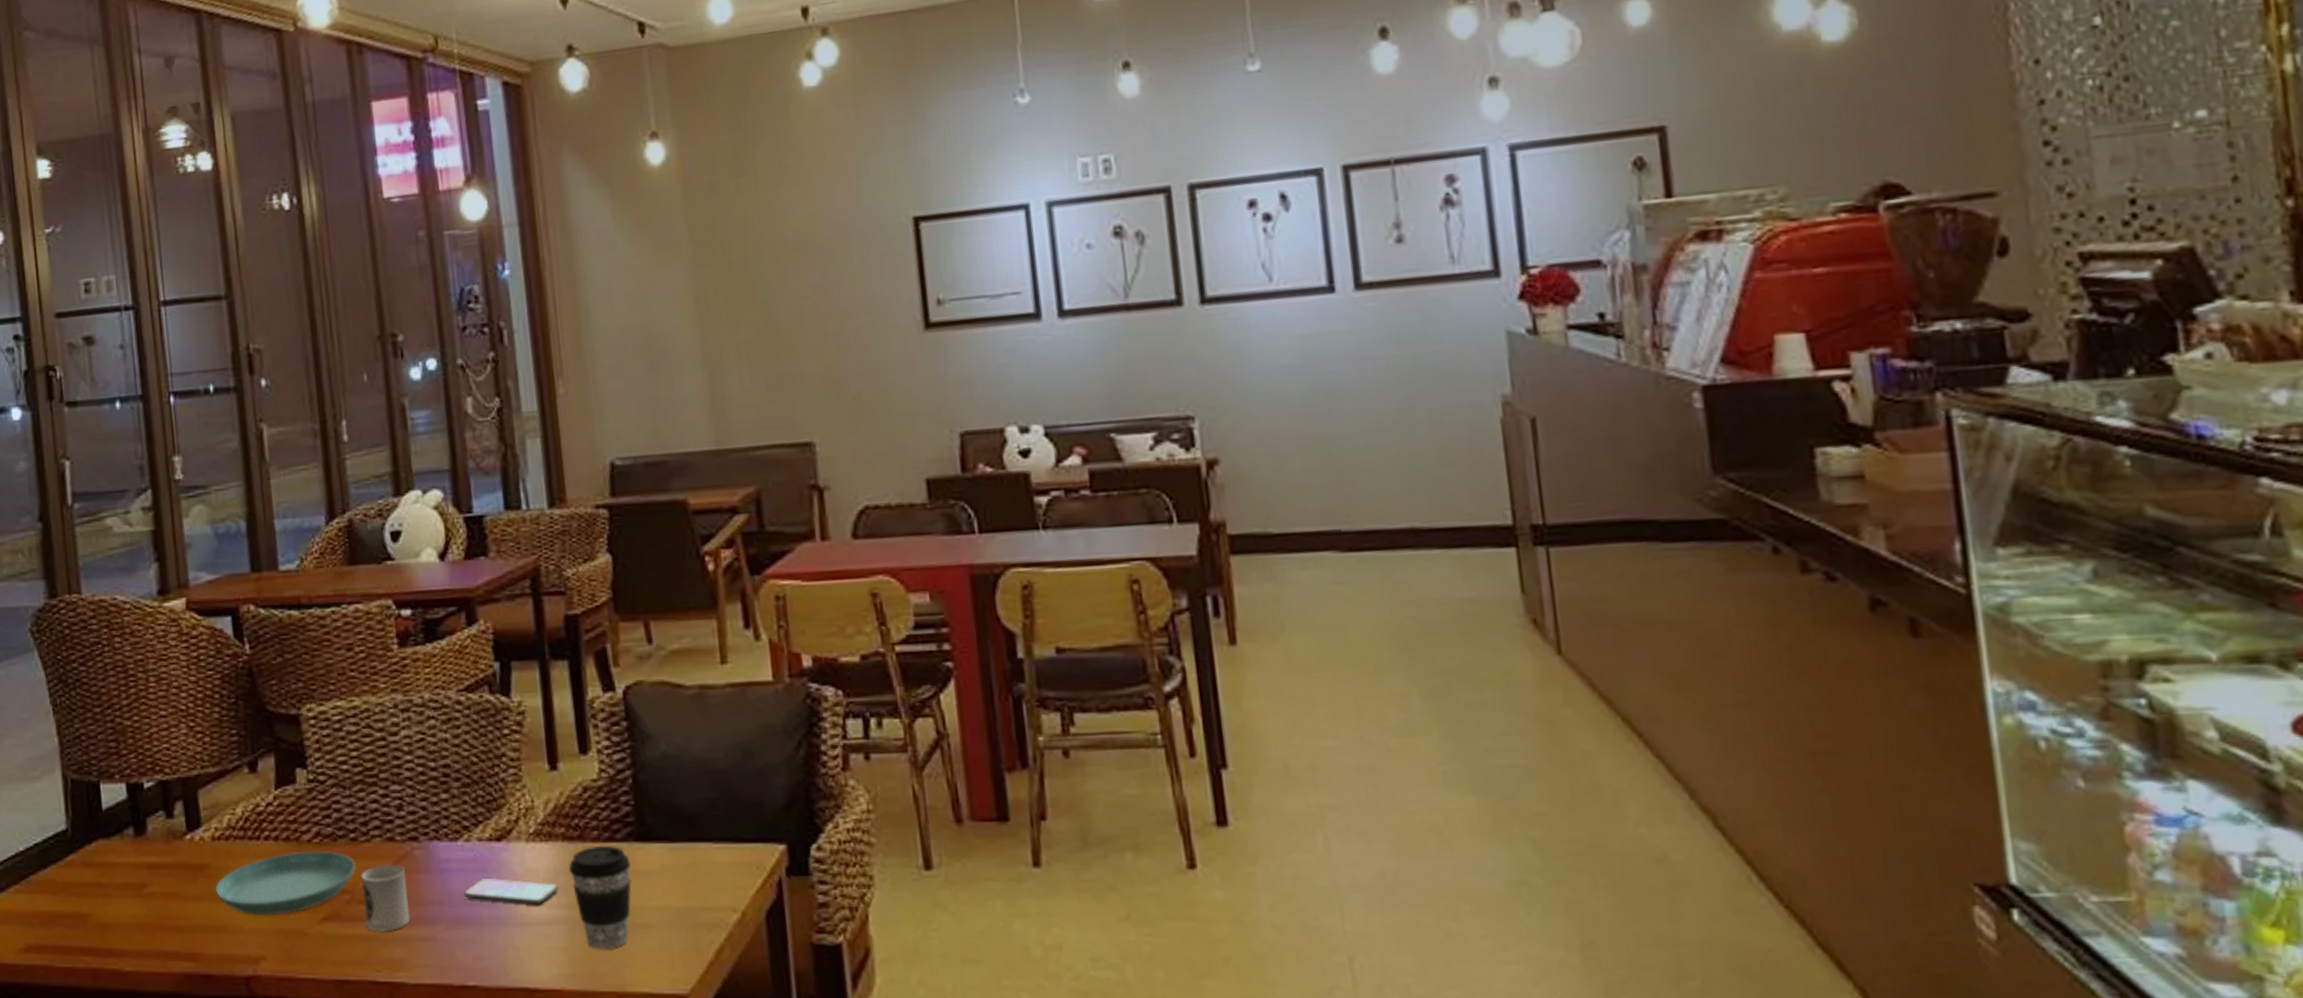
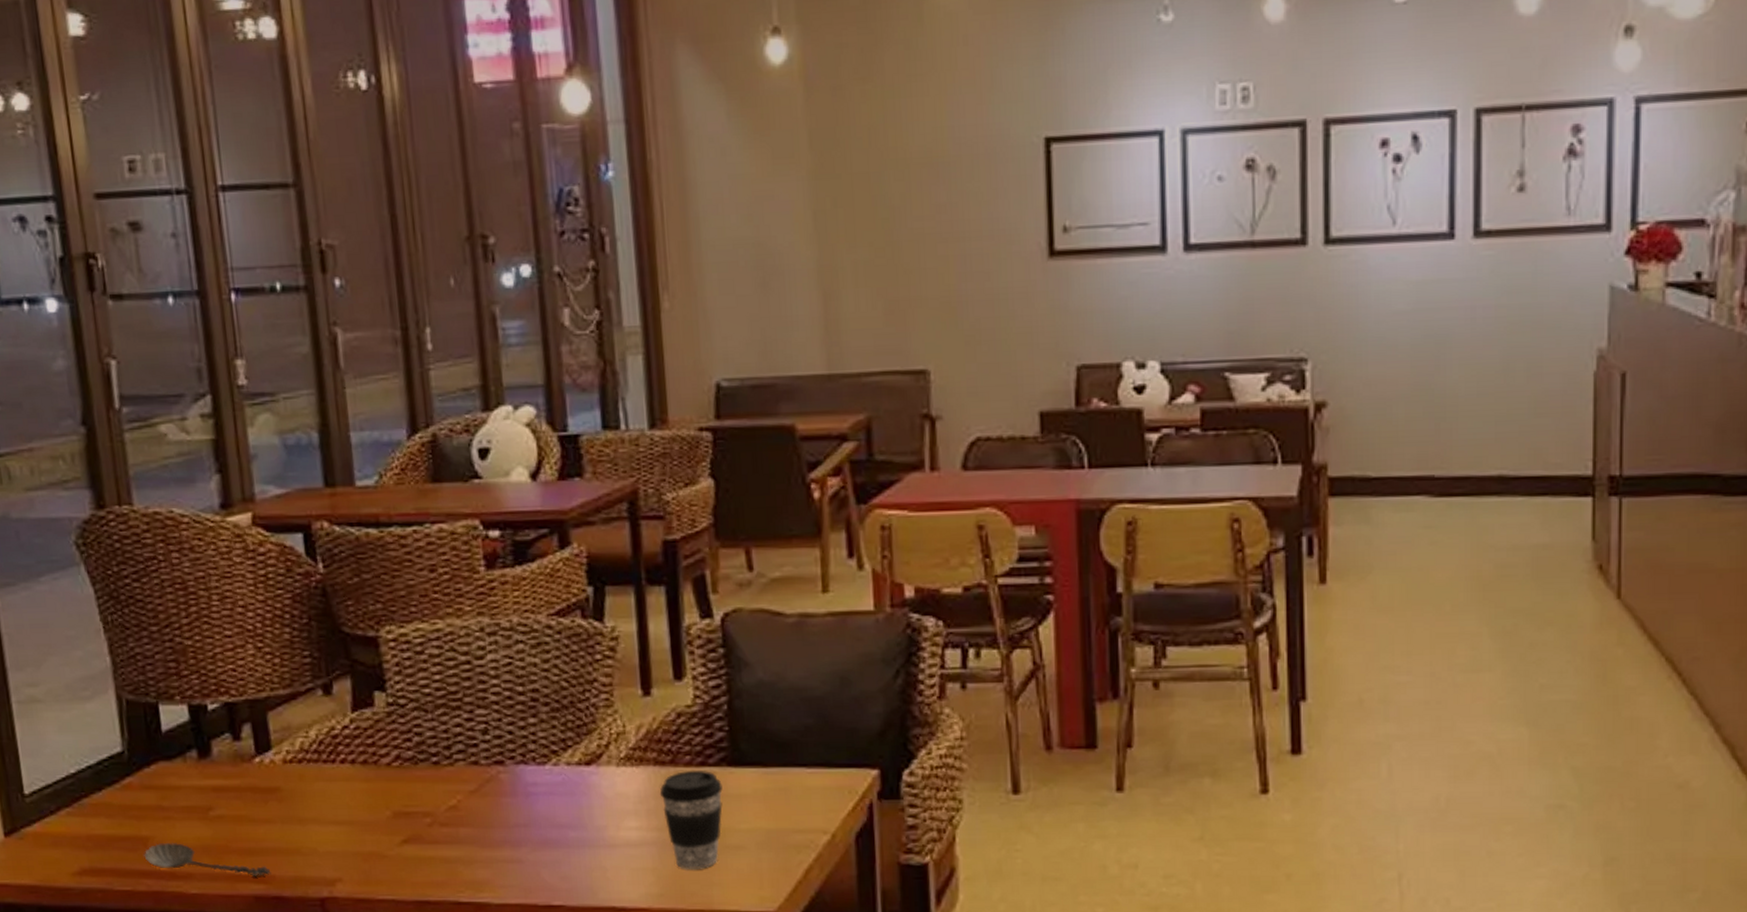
spoon: none [83,920,200,954] -> present [144,843,271,876]
saucer: present [215,851,356,916] -> none [287,774,438,839]
cup: present [361,864,411,932] -> none [443,787,495,854]
smartphone: present [464,877,559,906] -> none [551,801,649,828]

